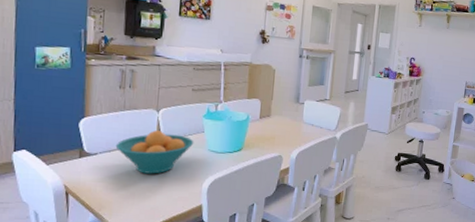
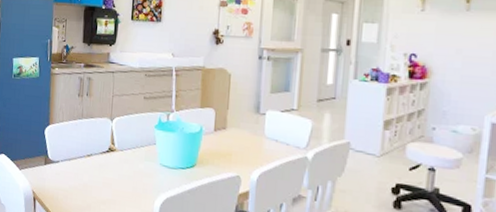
fruit bowl: present [115,130,194,174] -> none [74,140,146,187]

